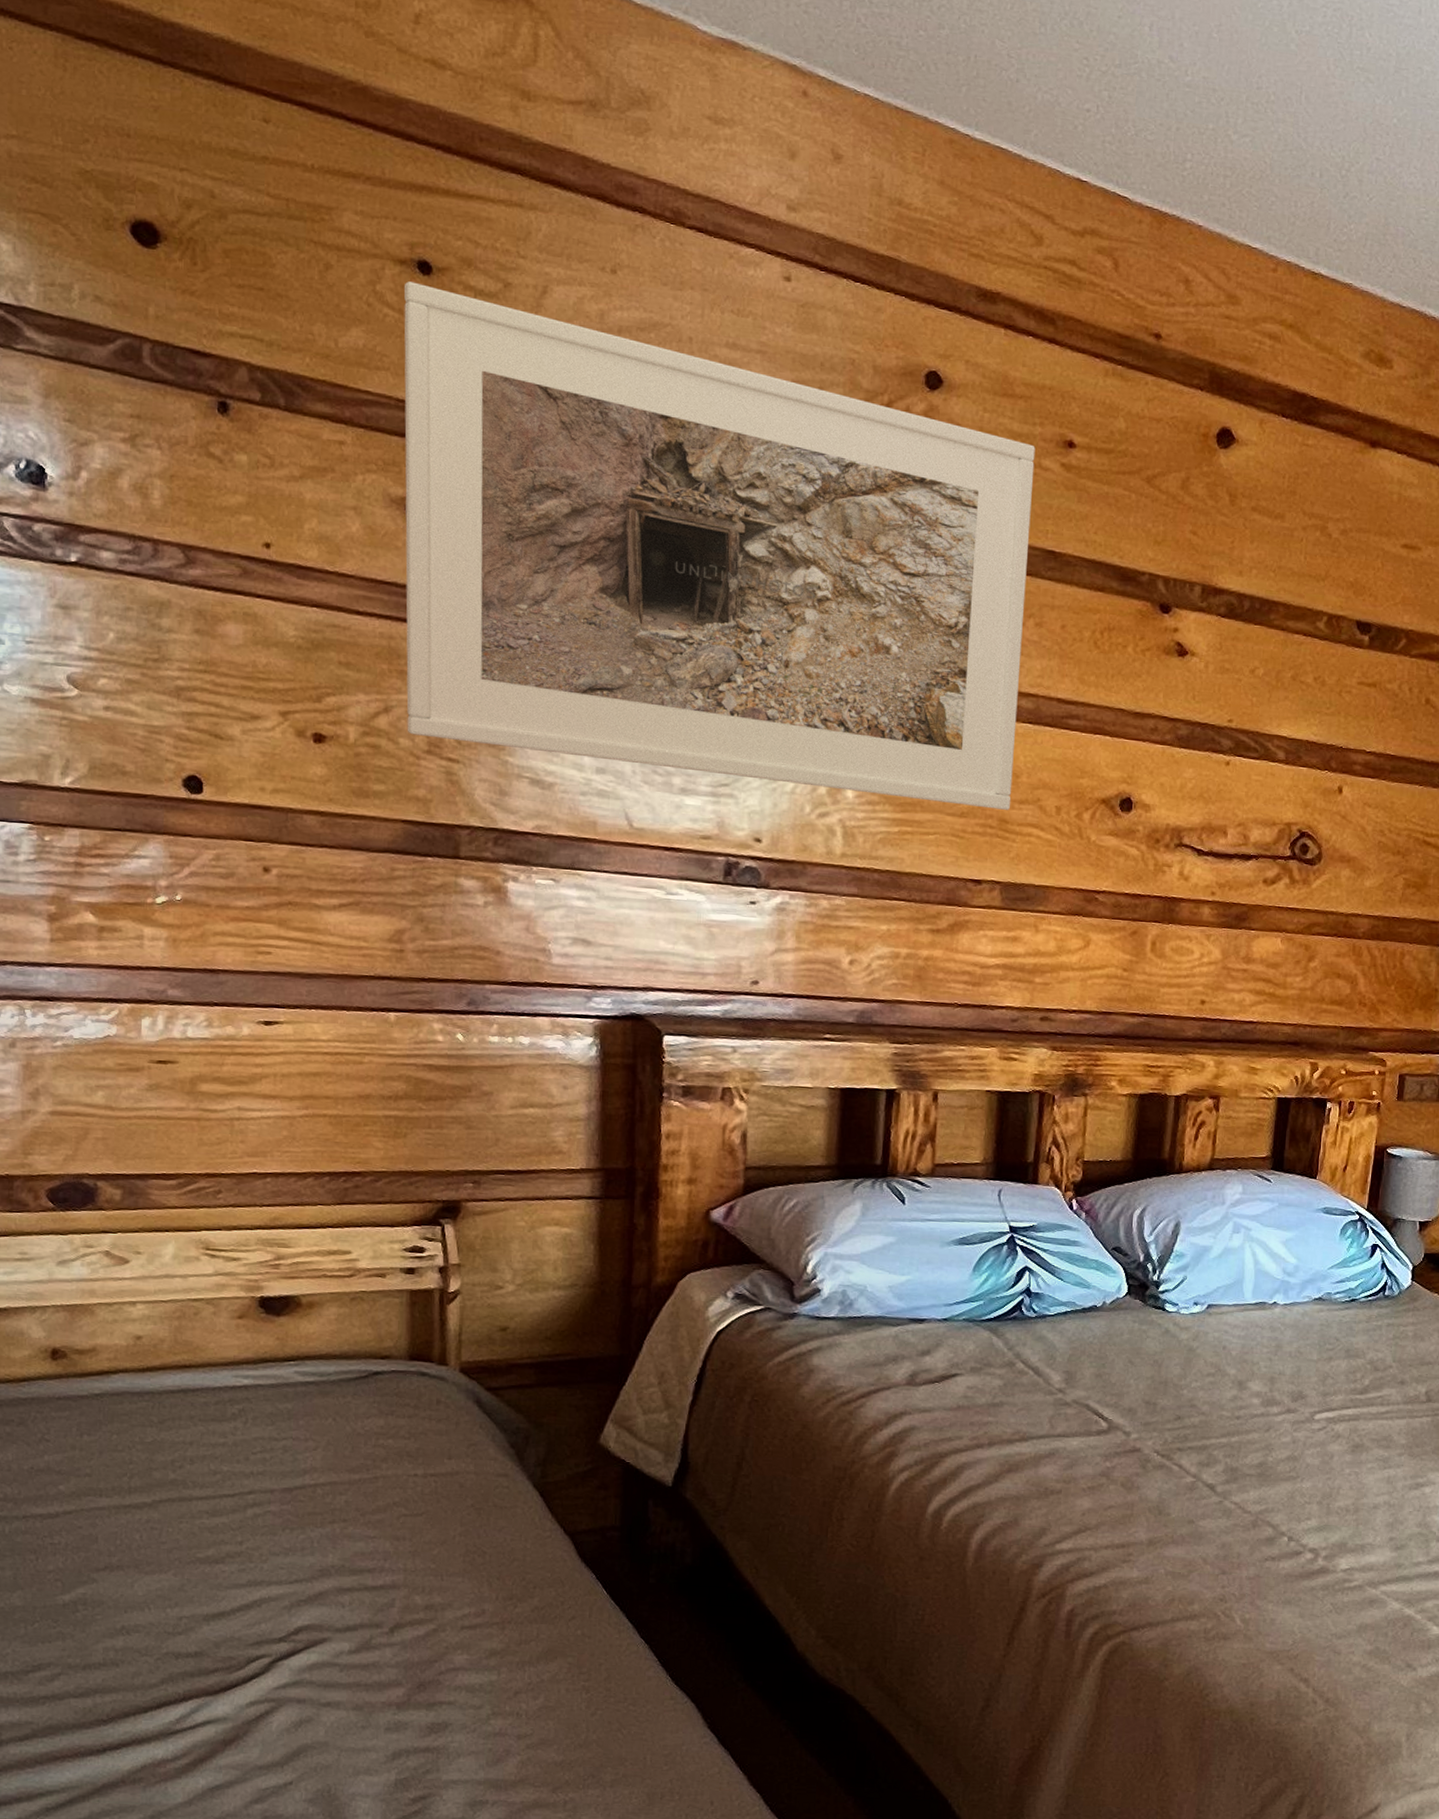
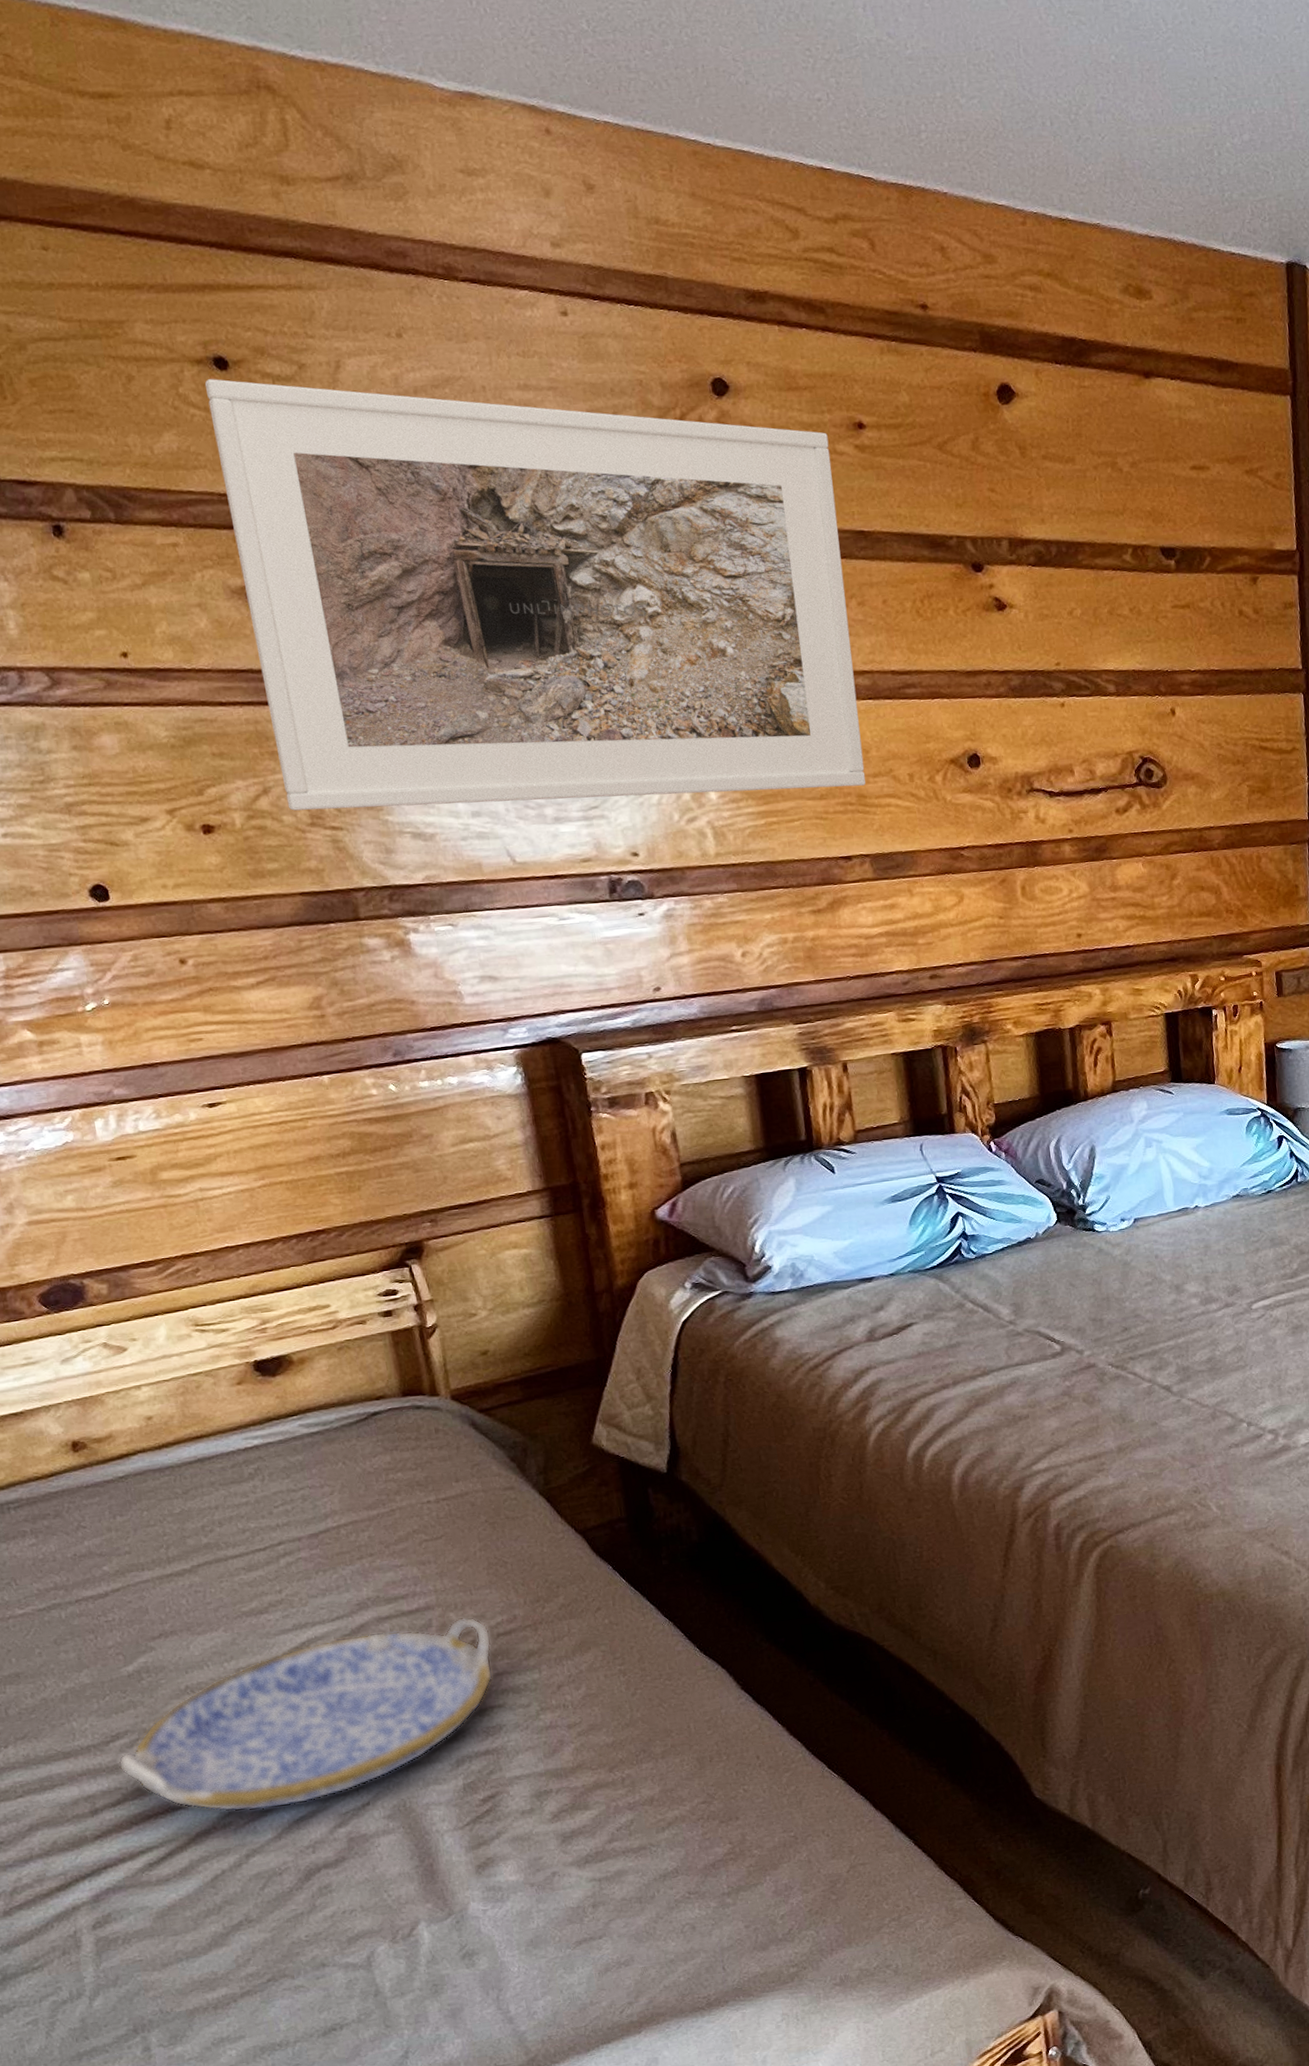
serving tray: none [34,1602,454,1772] -> present [118,1617,493,1812]

